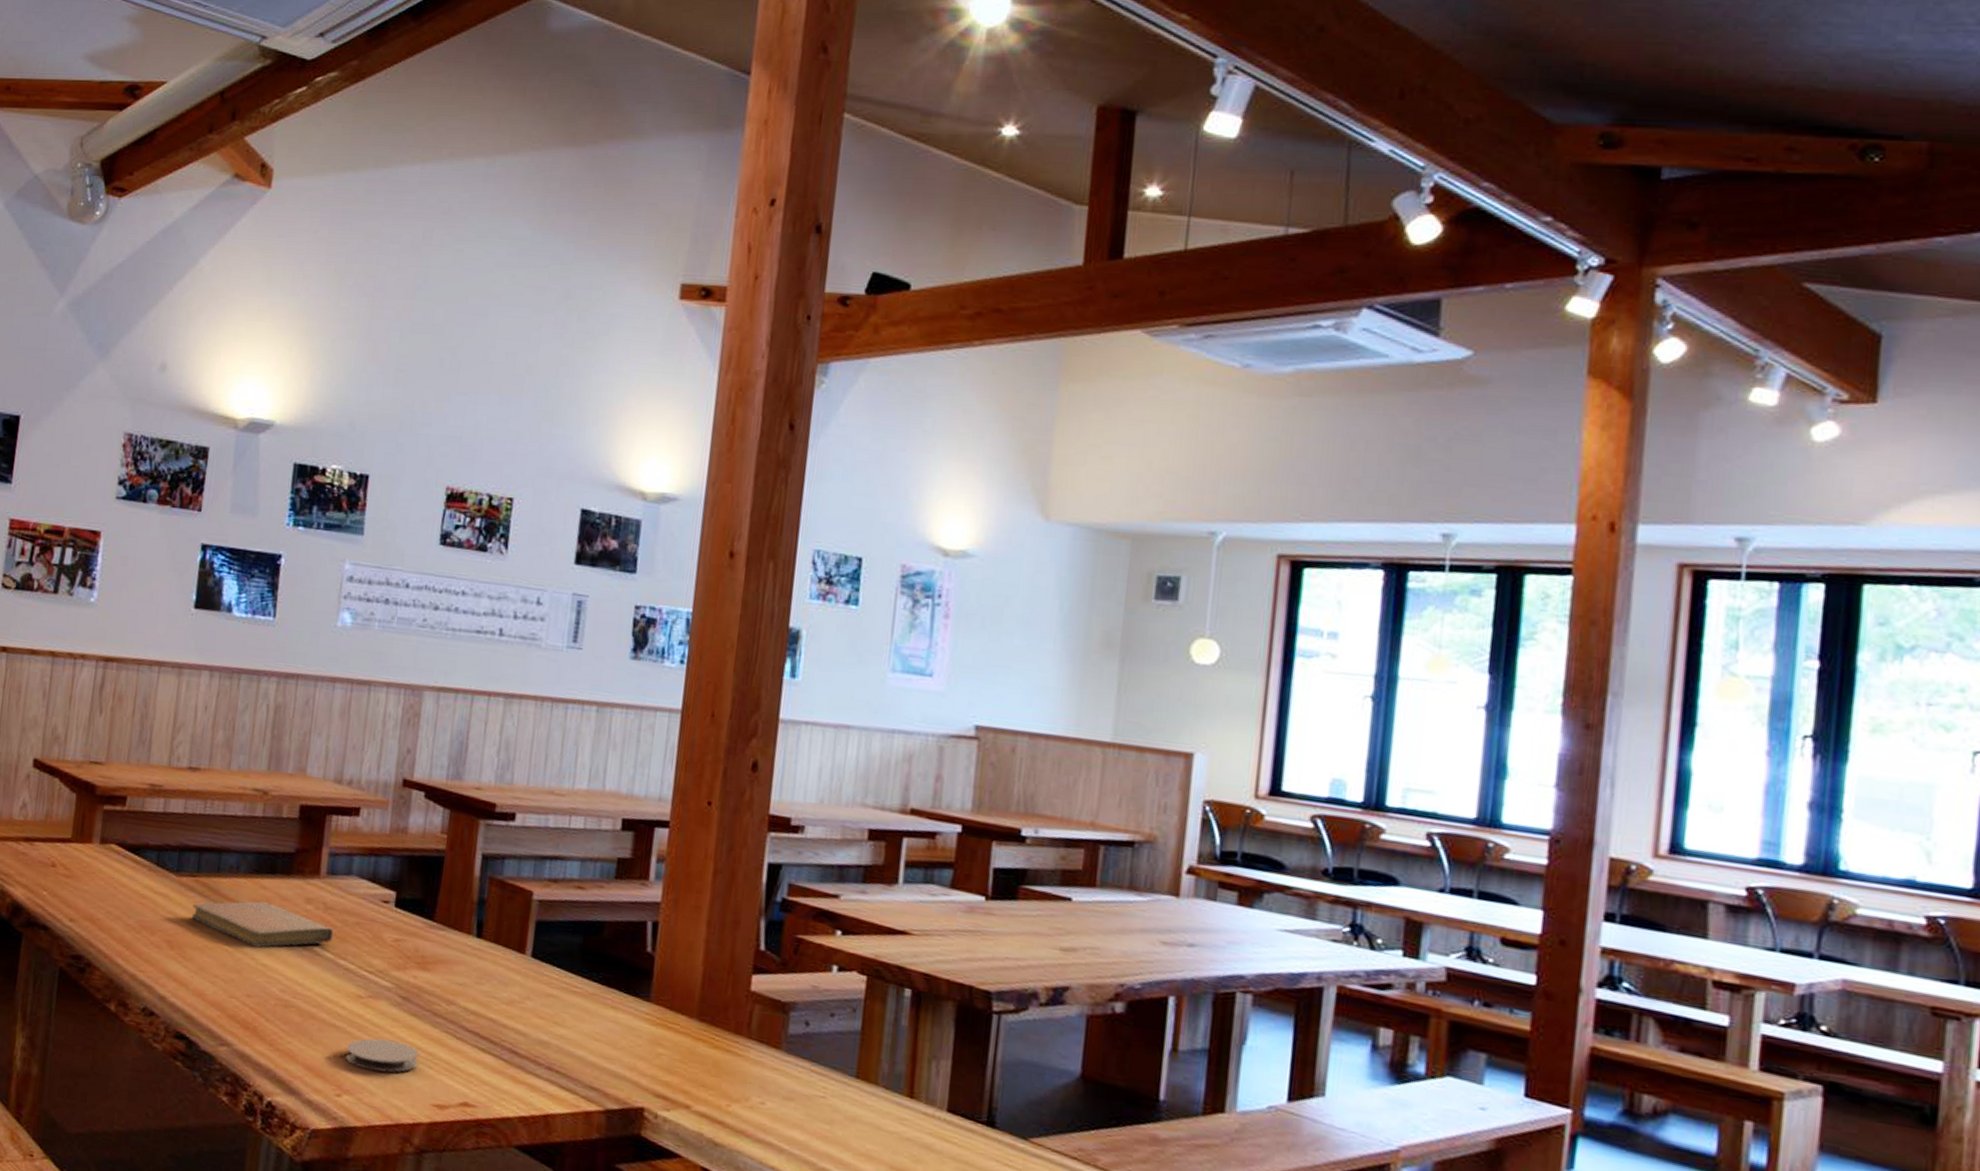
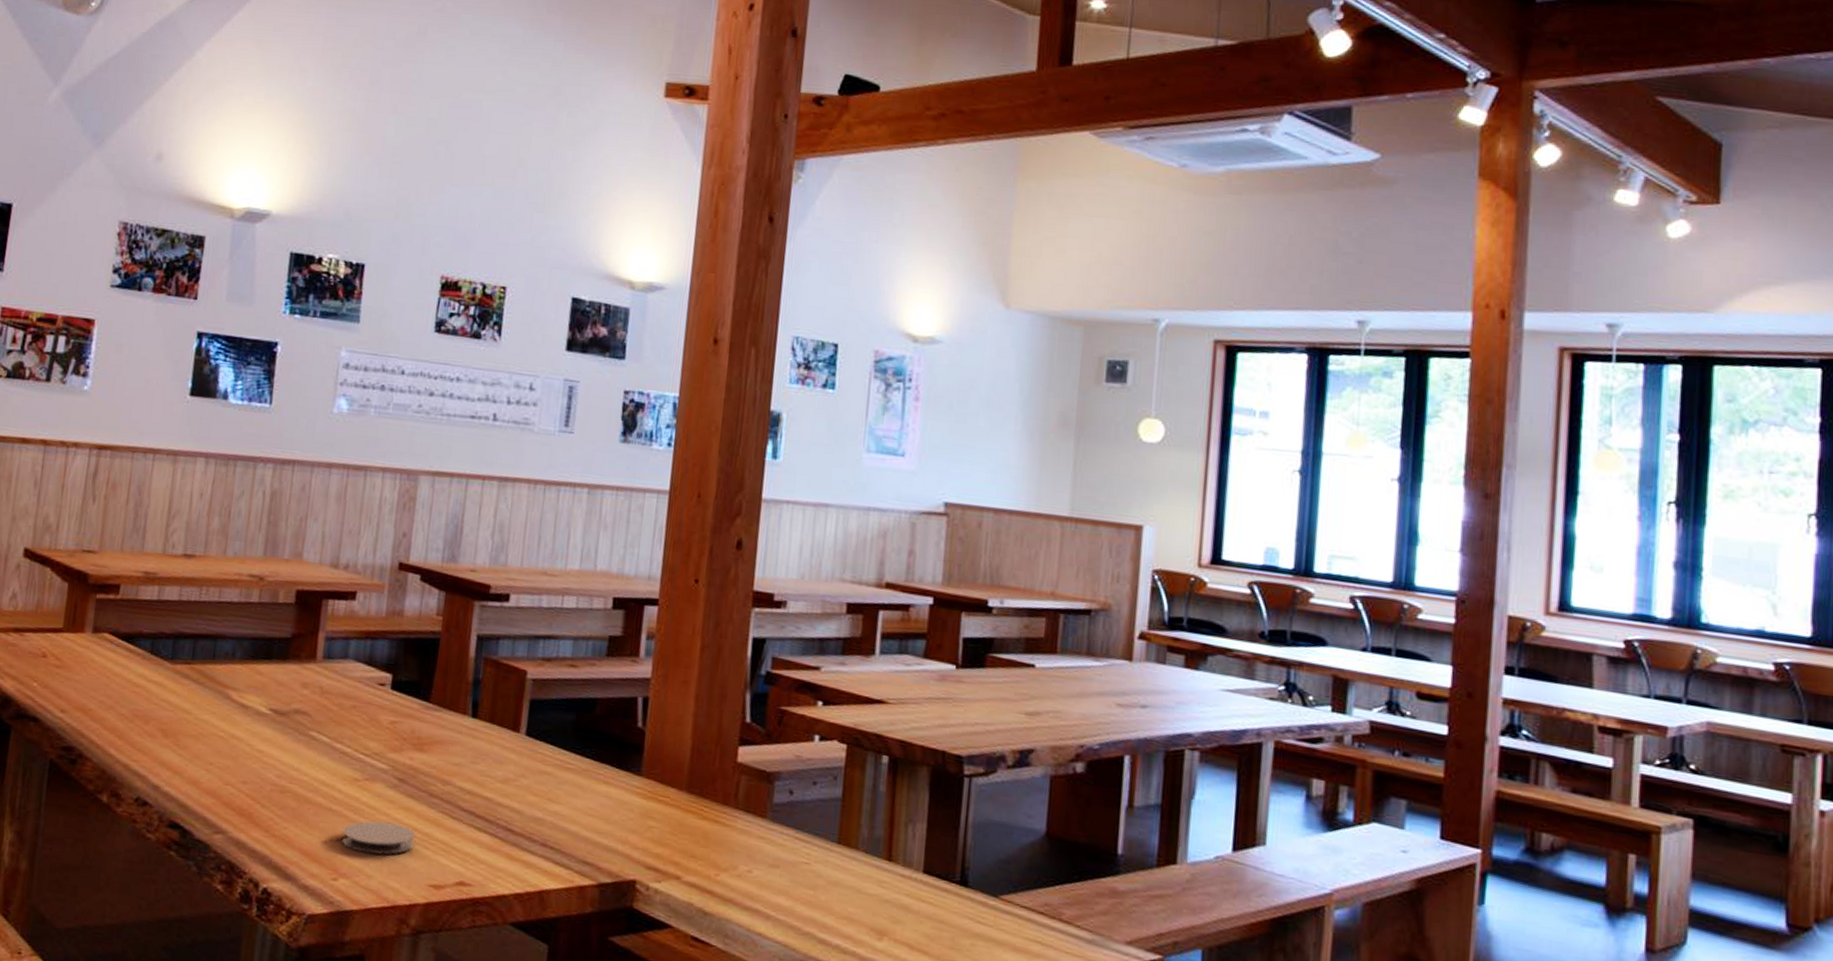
notebook: present [192,901,334,948] -> none [187,686,330,734]

